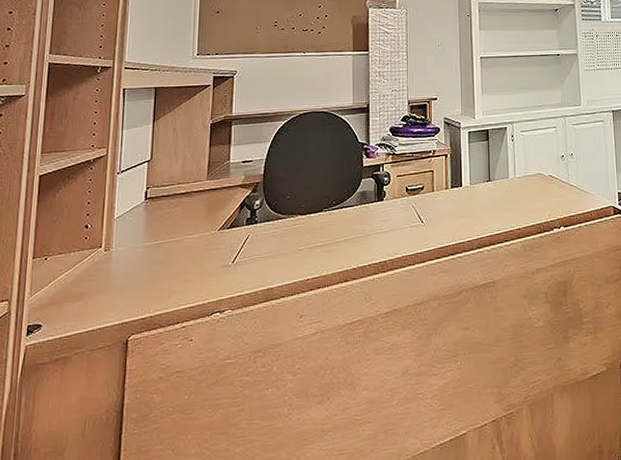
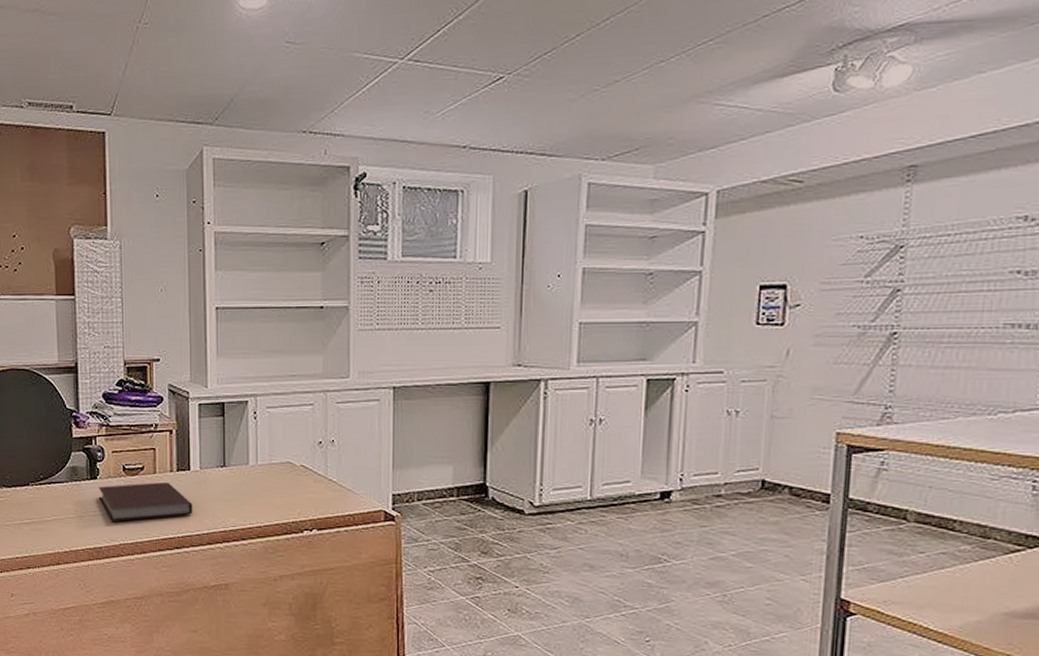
notebook: none [384,198,465,236] -> present [98,481,193,521]

